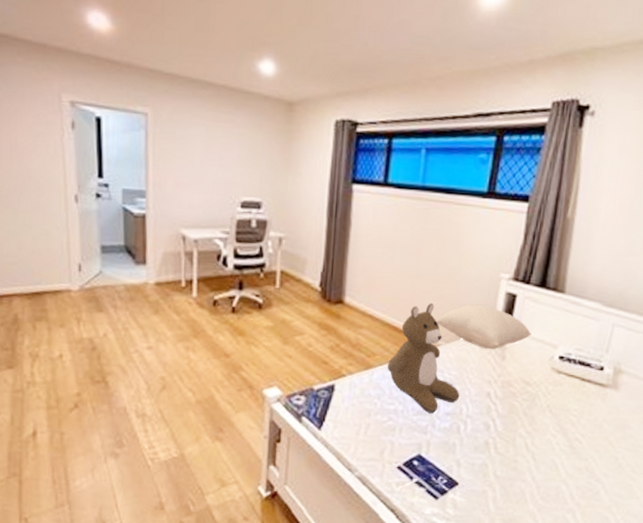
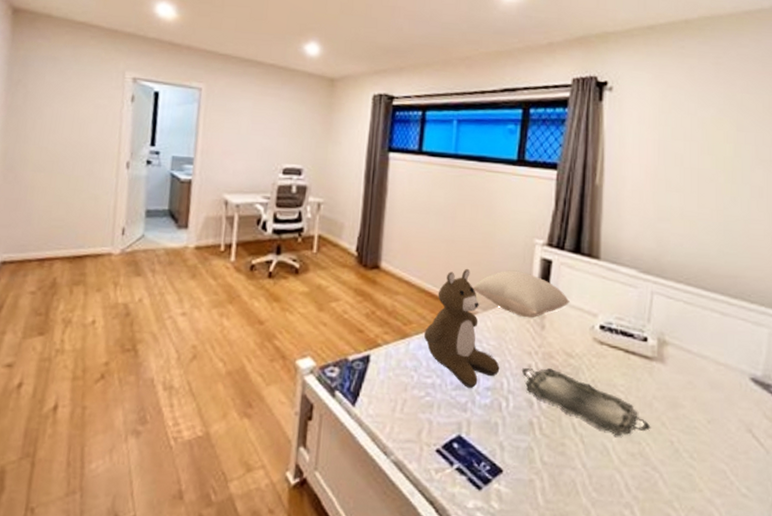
serving tray: none [480,394,599,454] -> present [521,367,651,437]

